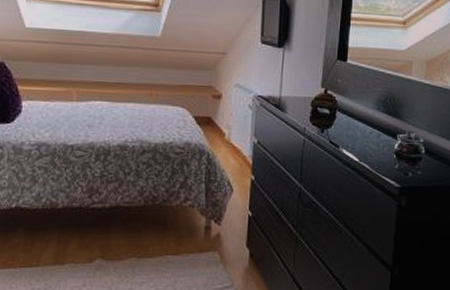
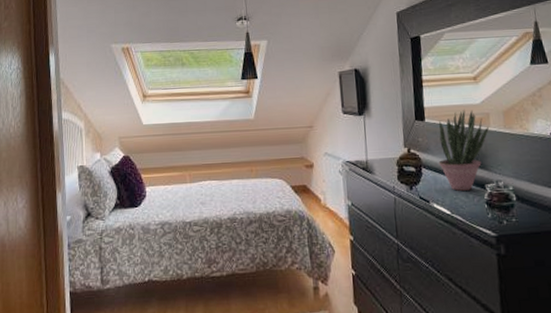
potted plant: none [354,54,410,139] -> present [438,109,489,191]

